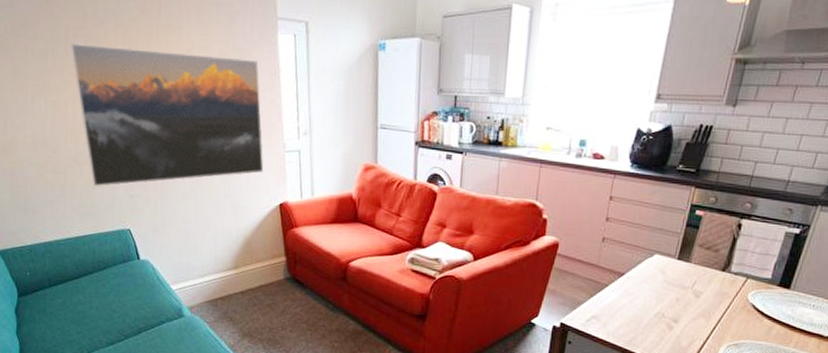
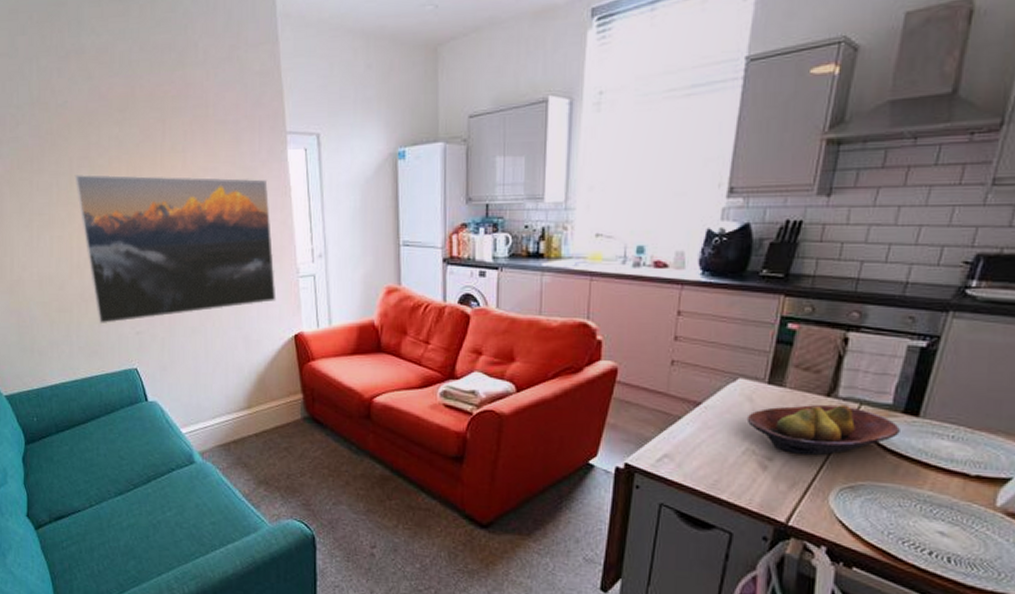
fruit bowl: none [659,277,775,319] -> present [746,404,900,455]

